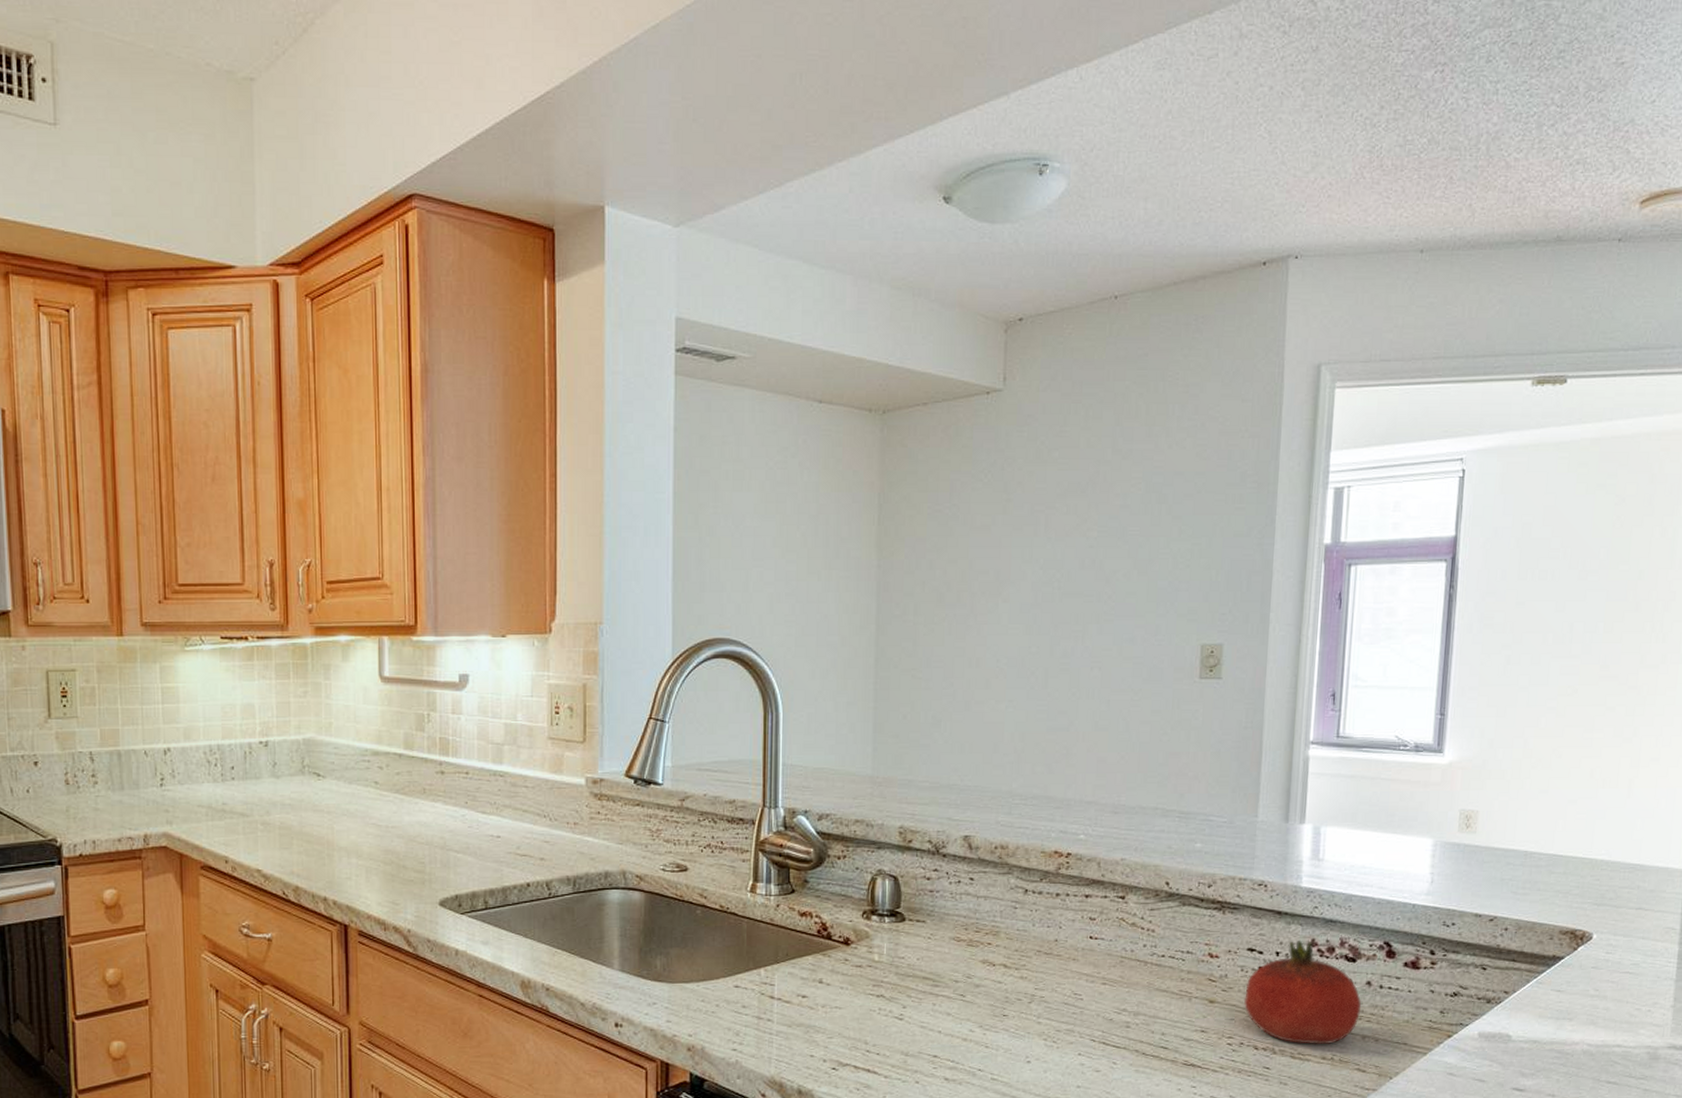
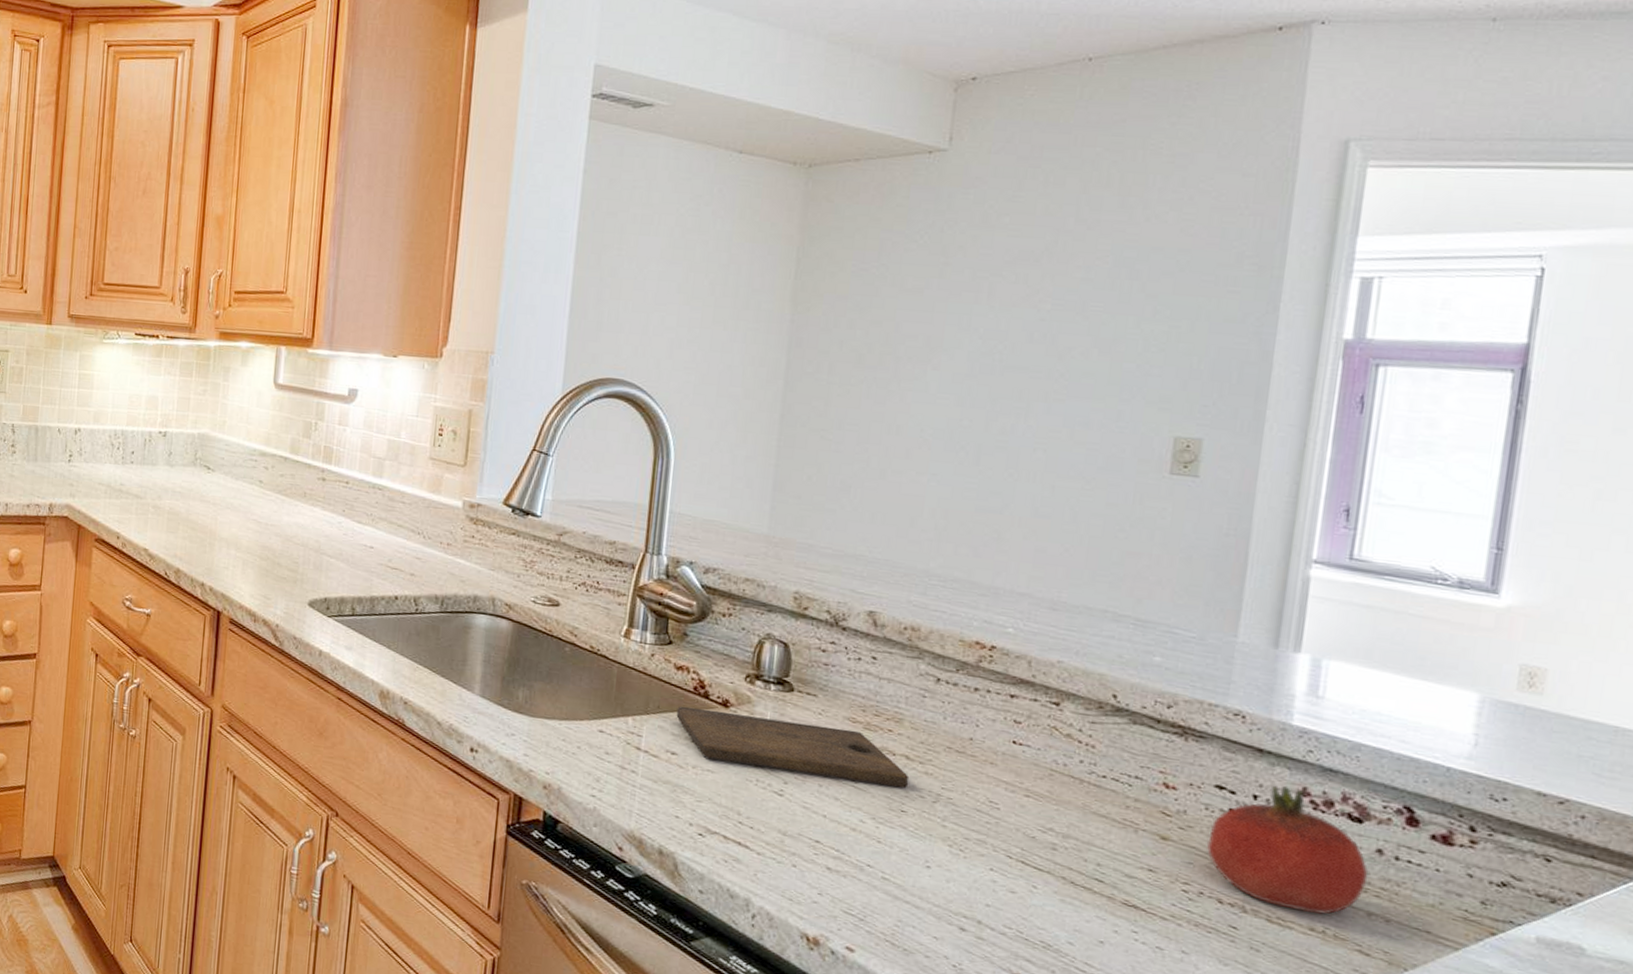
cutting board: none [804,948,1007,997] -> present [676,706,908,789]

